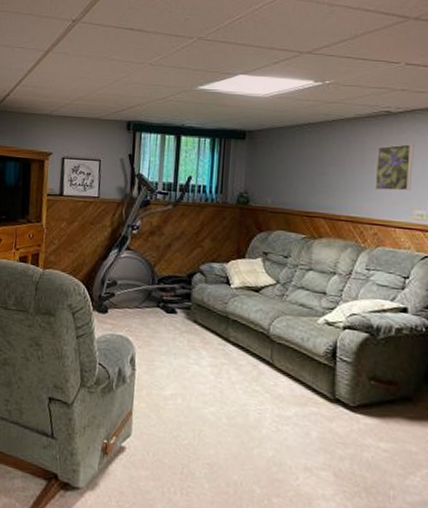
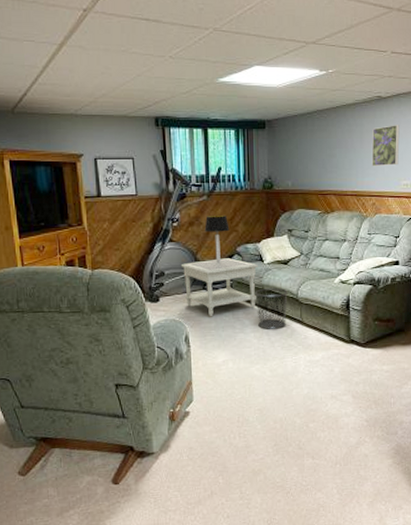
side table: none [135,275,223,340] -> present [180,258,258,317]
table lamp: none [166,226,194,279] -> present [204,214,230,262]
waste bin: none [216,316,257,368] -> present [255,287,288,330]

